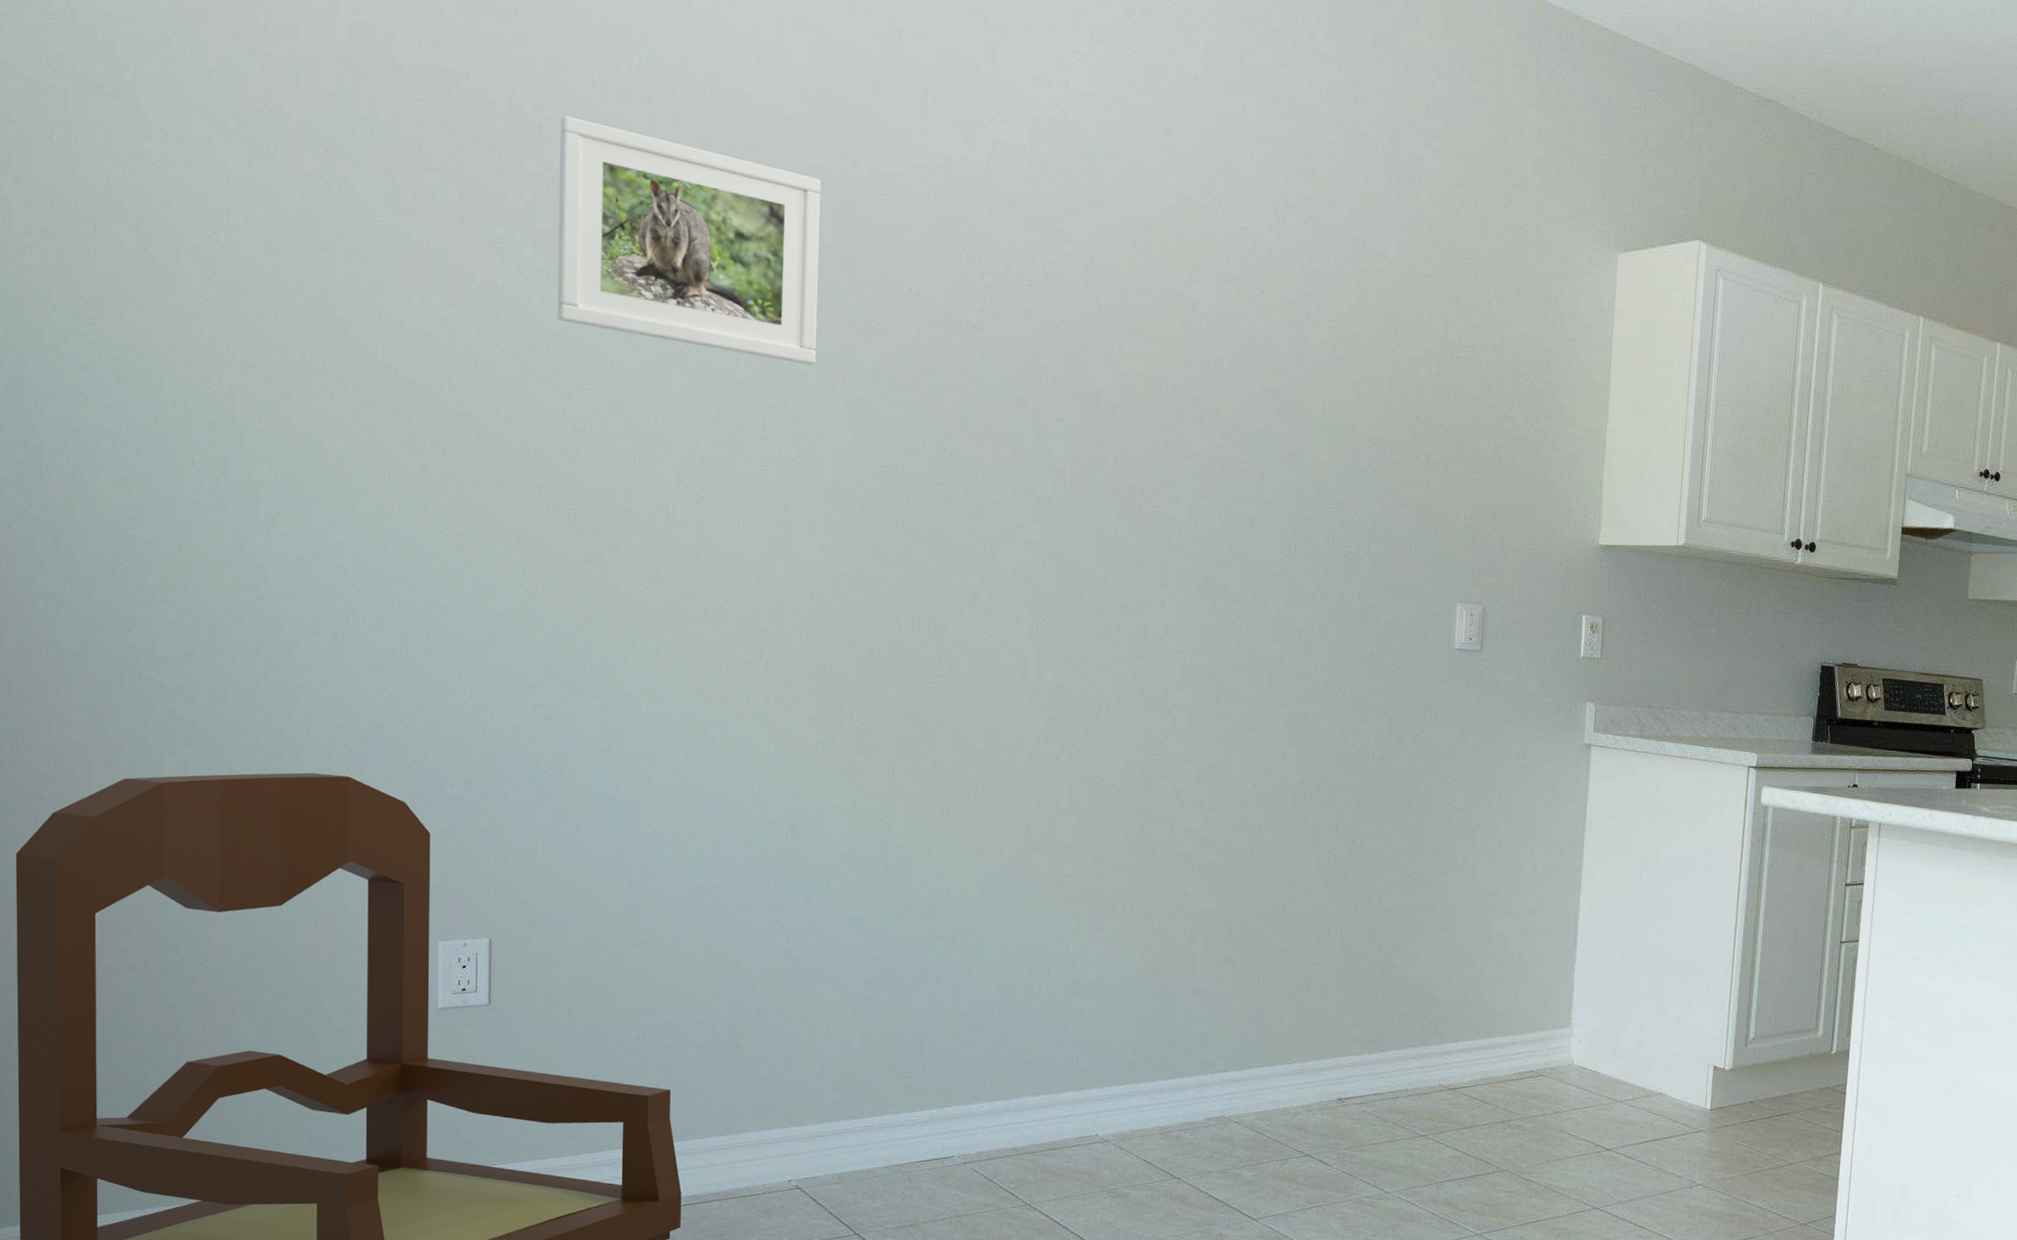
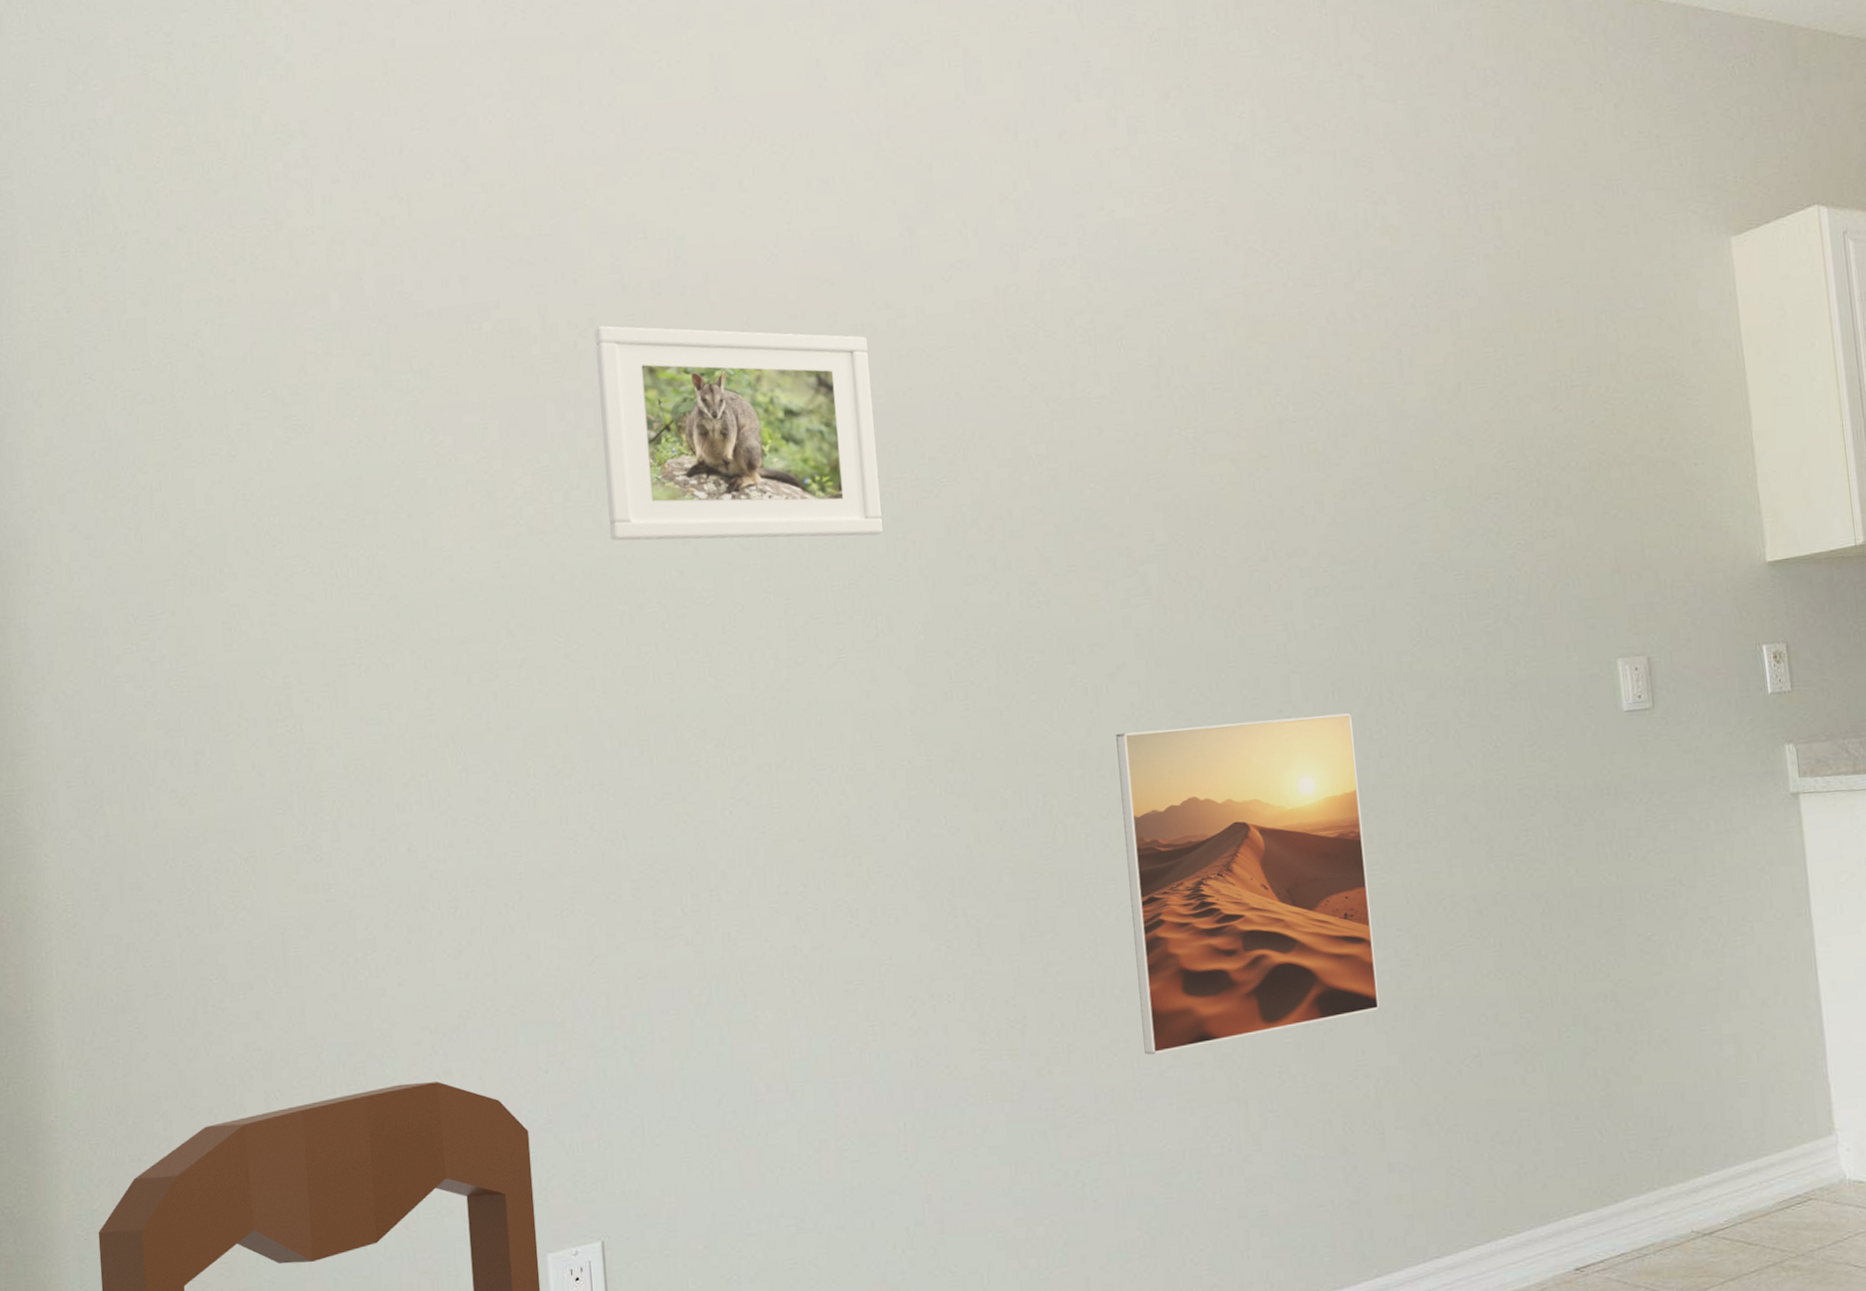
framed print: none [996,584,1219,865] -> present [1116,713,1381,1055]

